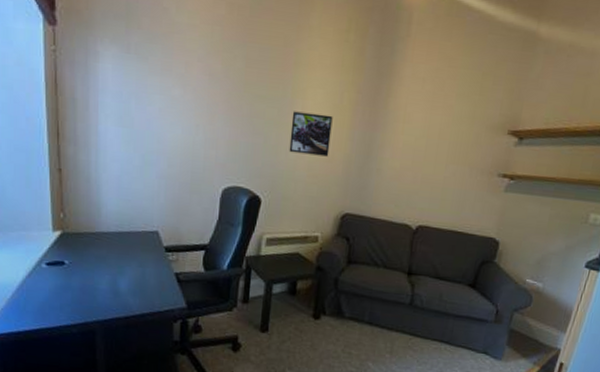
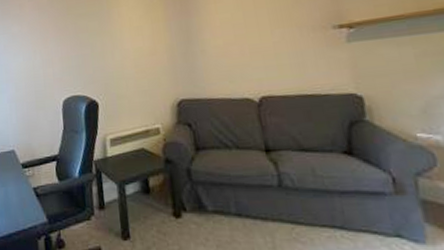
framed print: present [289,111,333,157] -> none [111,14,152,55]

